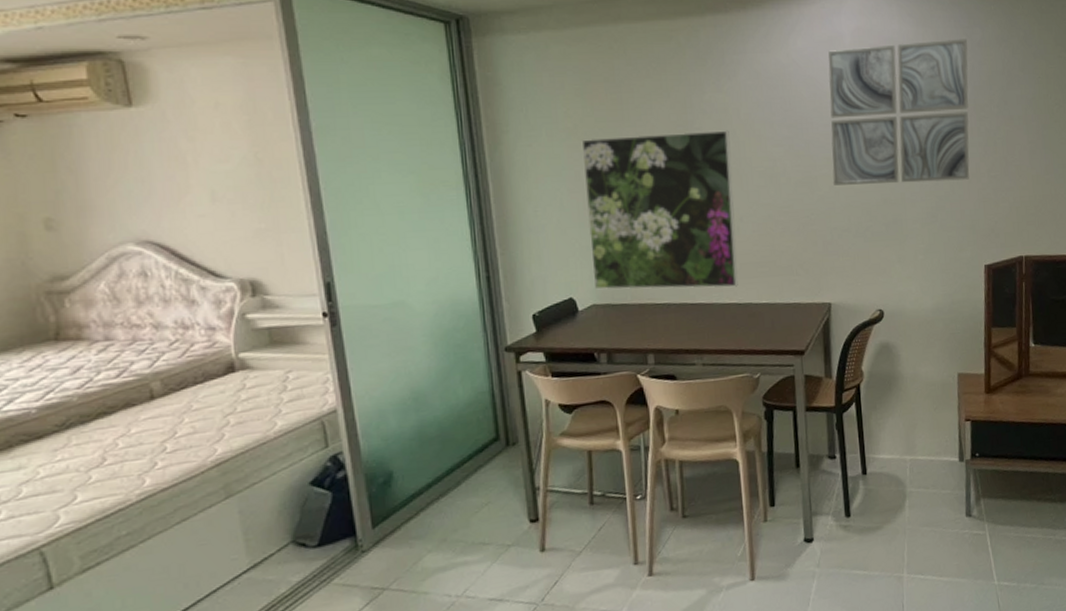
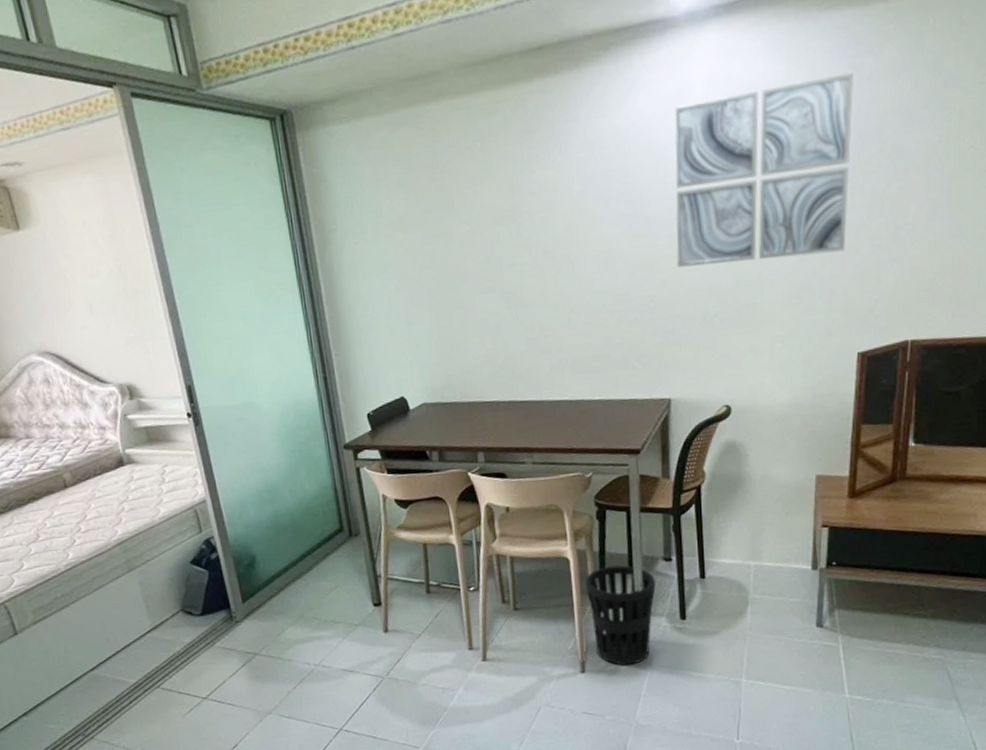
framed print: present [581,130,739,290] -> none [406,211,570,389]
wastebasket: none [754,464,822,569] -> present [585,565,656,666]

